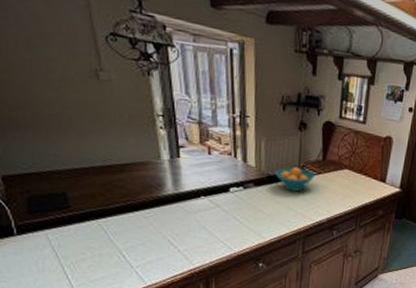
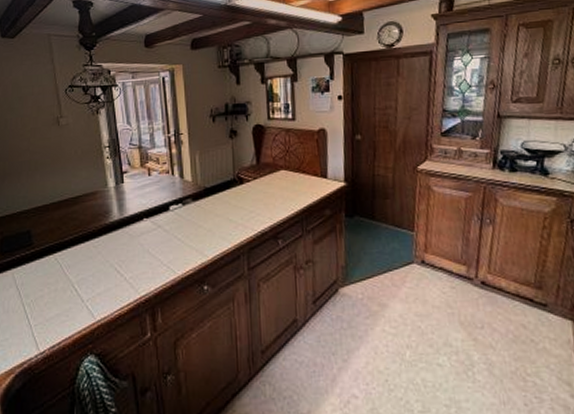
fruit bowl: present [274,166,315,192] -> none [211,175,251,201]

